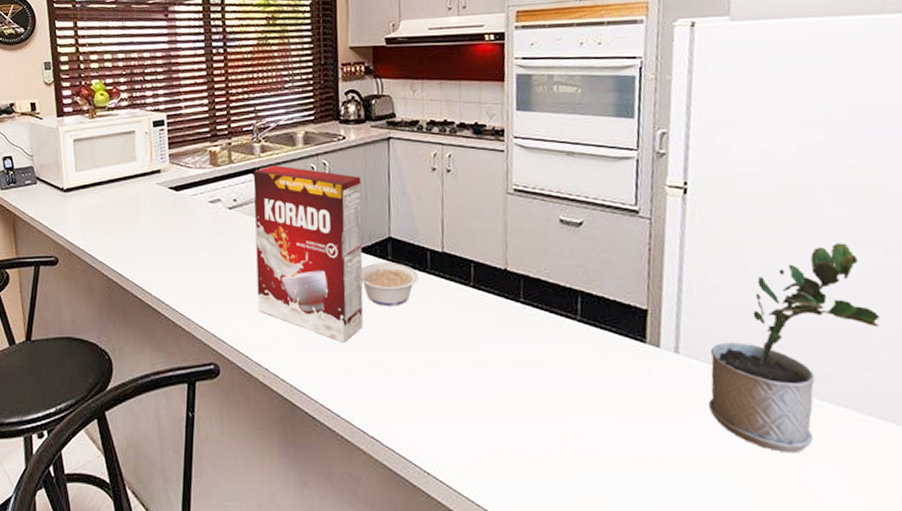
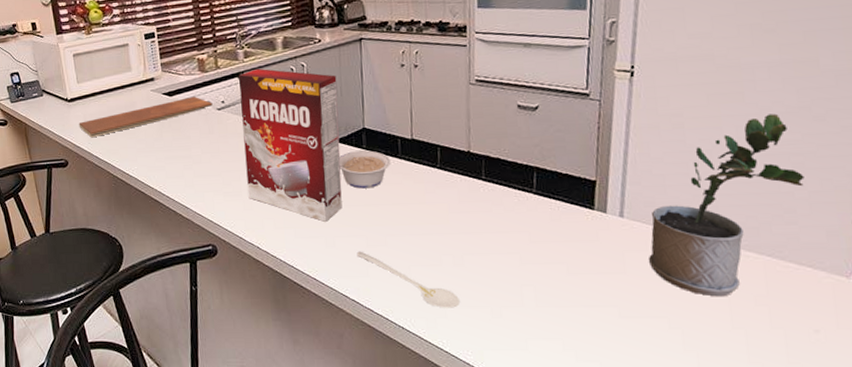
chopping board: none [73,192,223,234] -> present [79,96,213,138]
stirrer: none [378,379,494,452] -> present [357,251,460,308]

